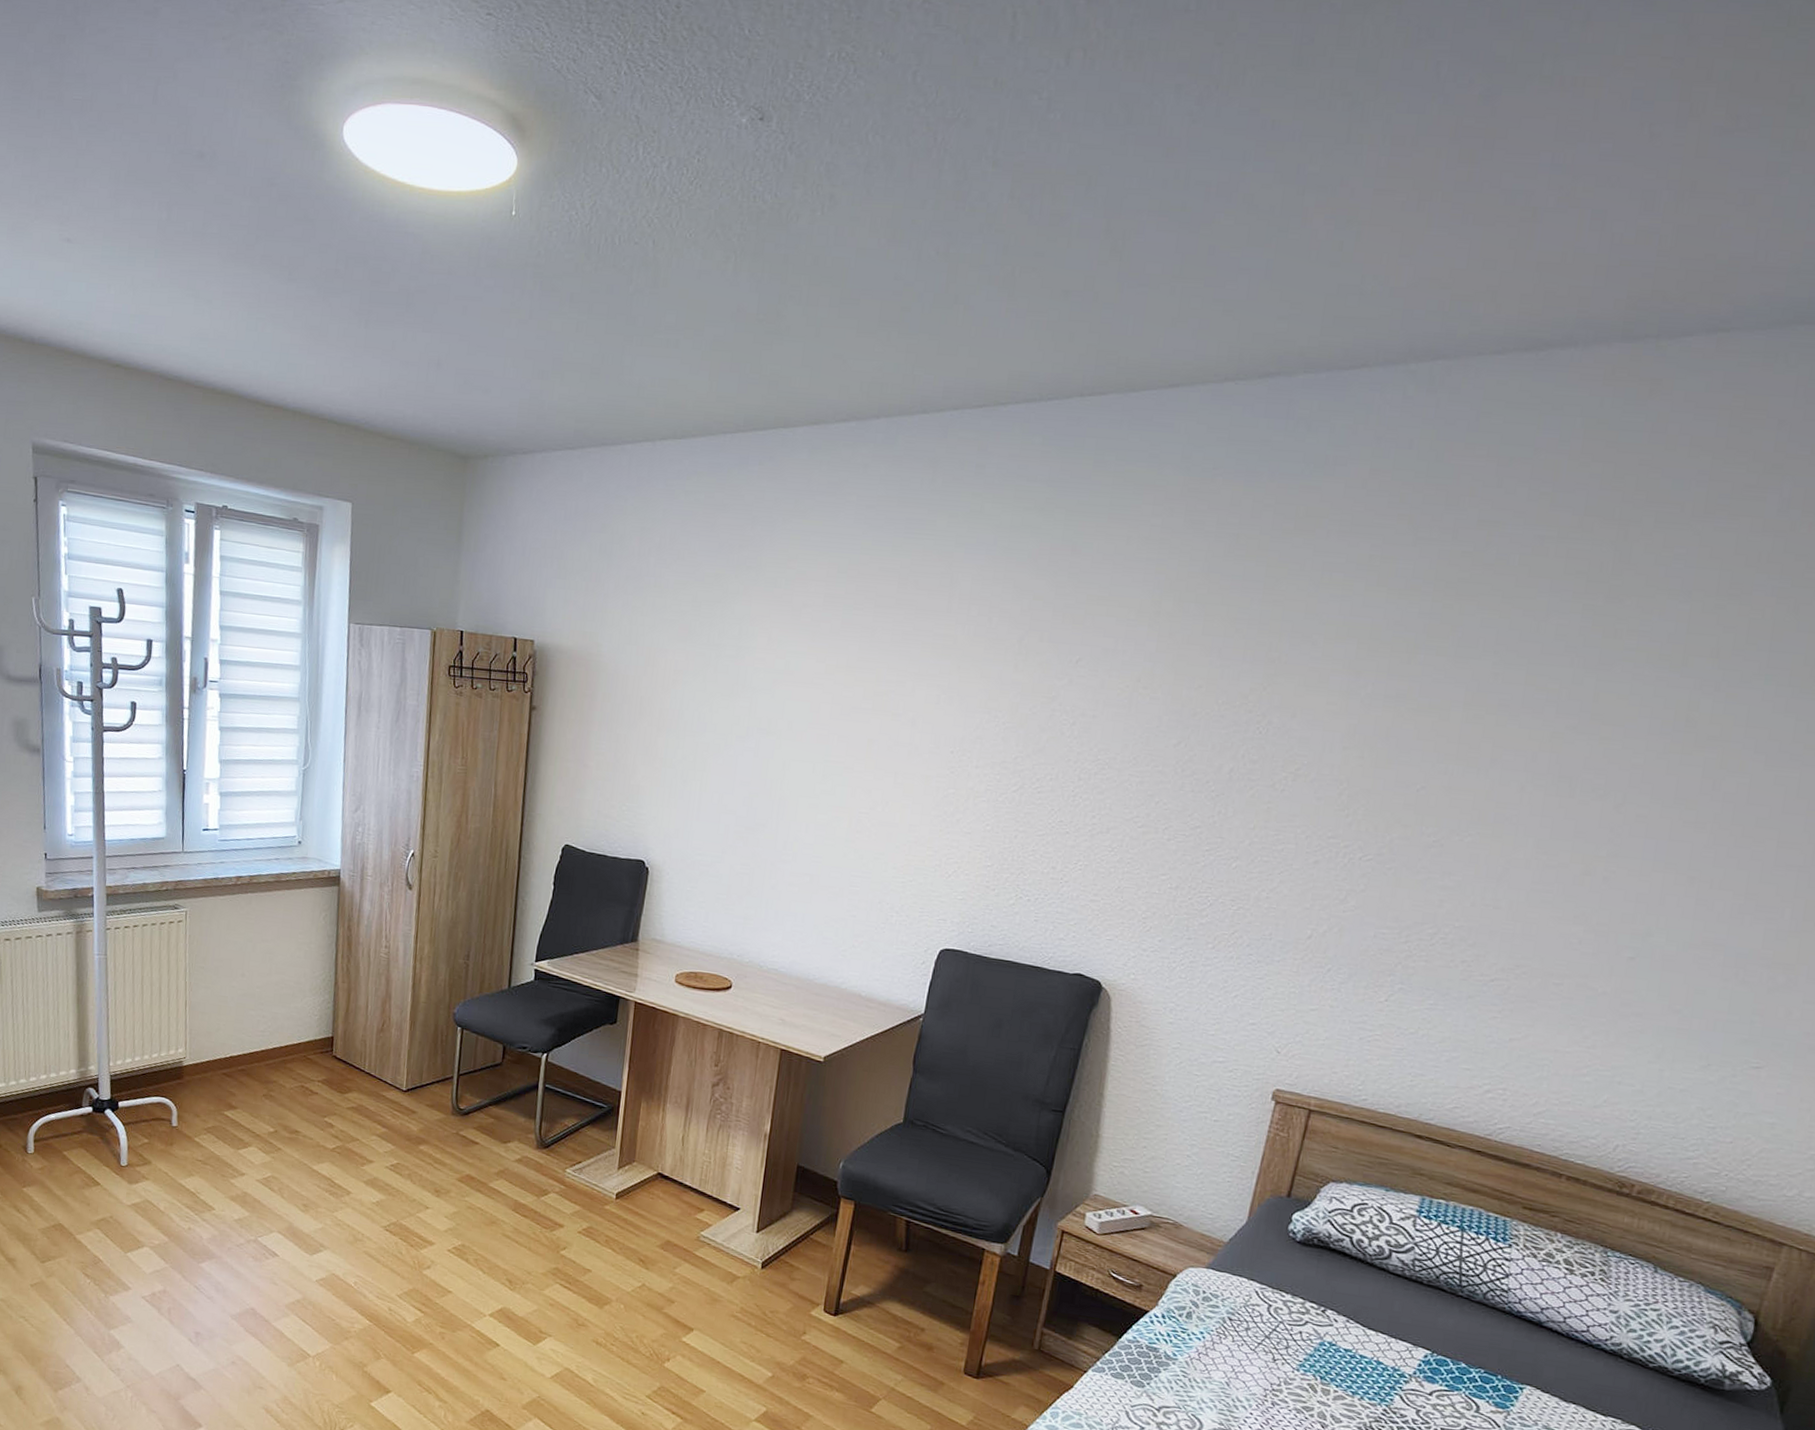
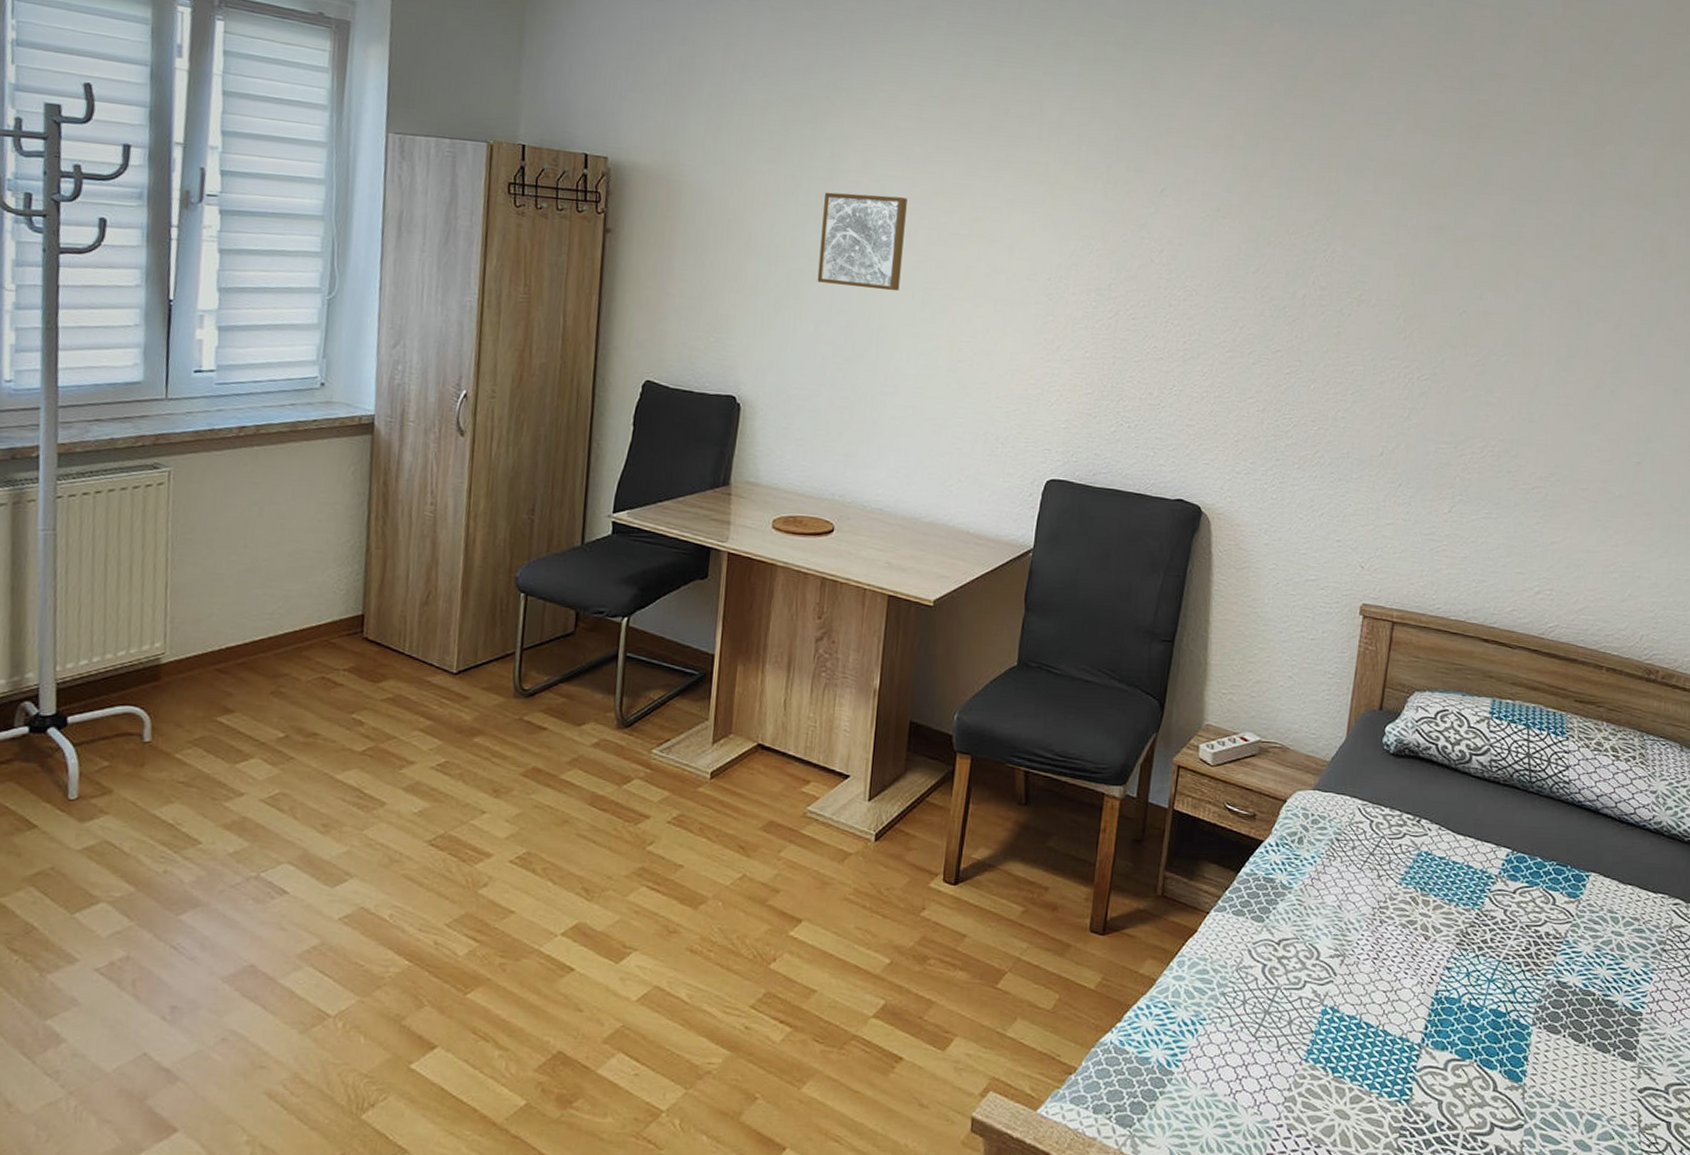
wall art: none [722,669,812,764] -> present [817,192,907,291]

